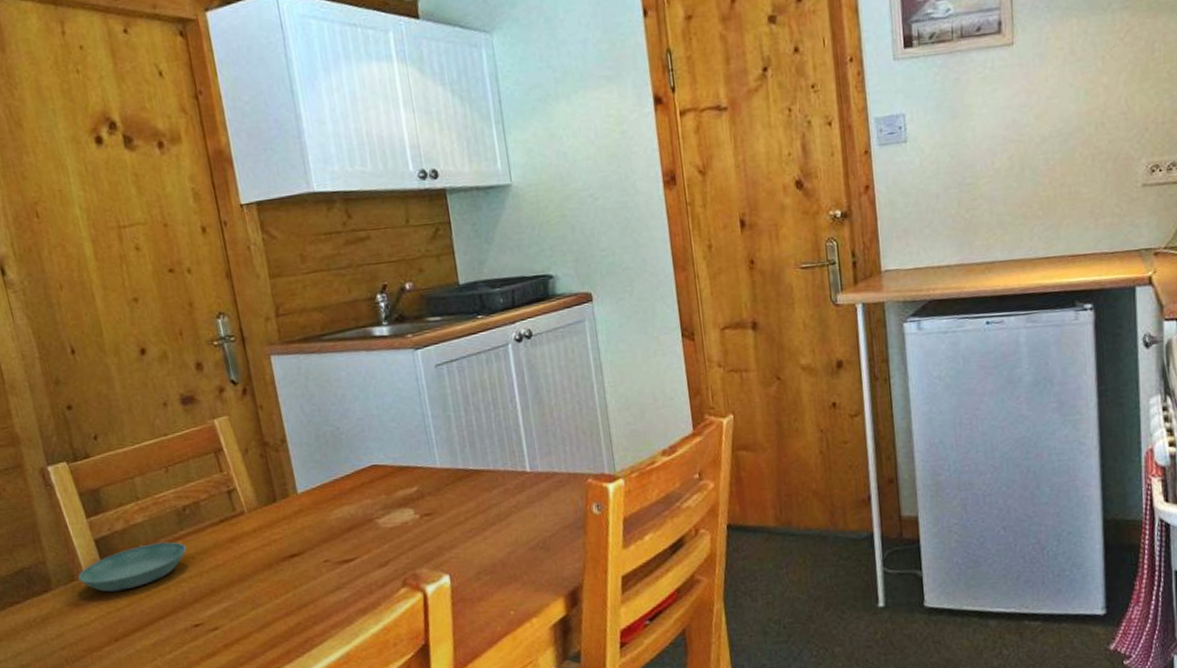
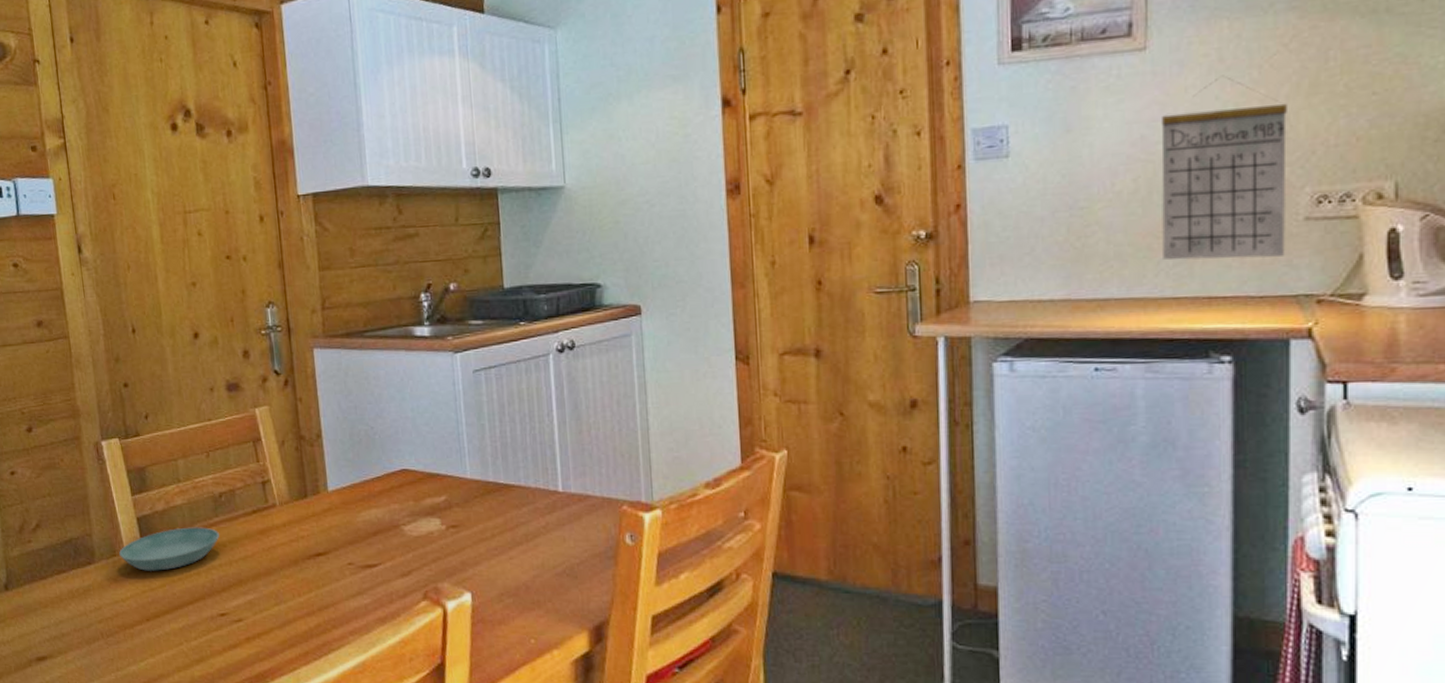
calendar: none [1028,65,1129,226] -> present [1160,75,1289,260]

